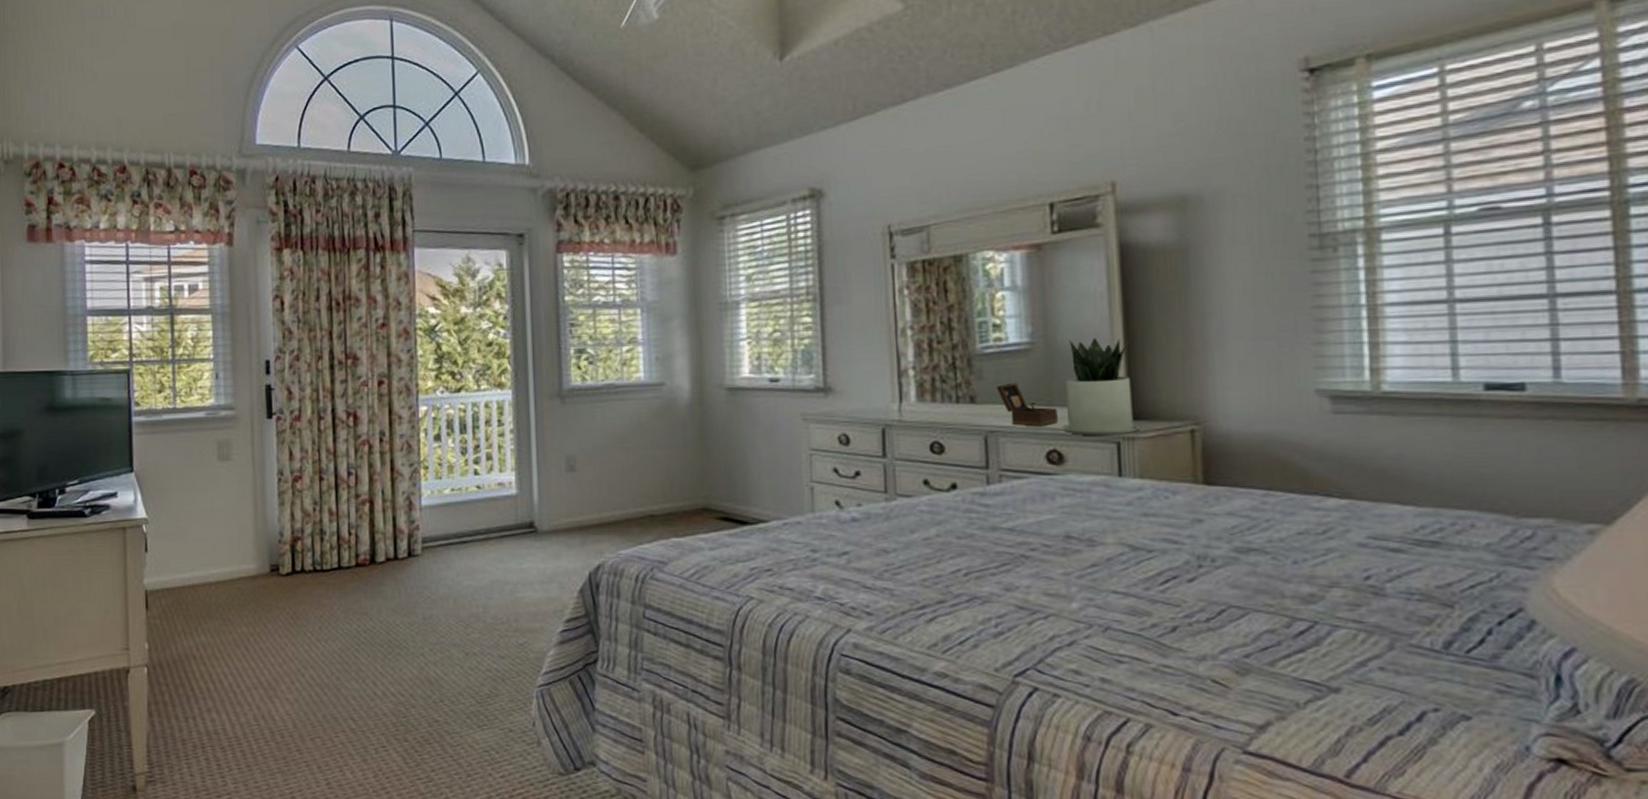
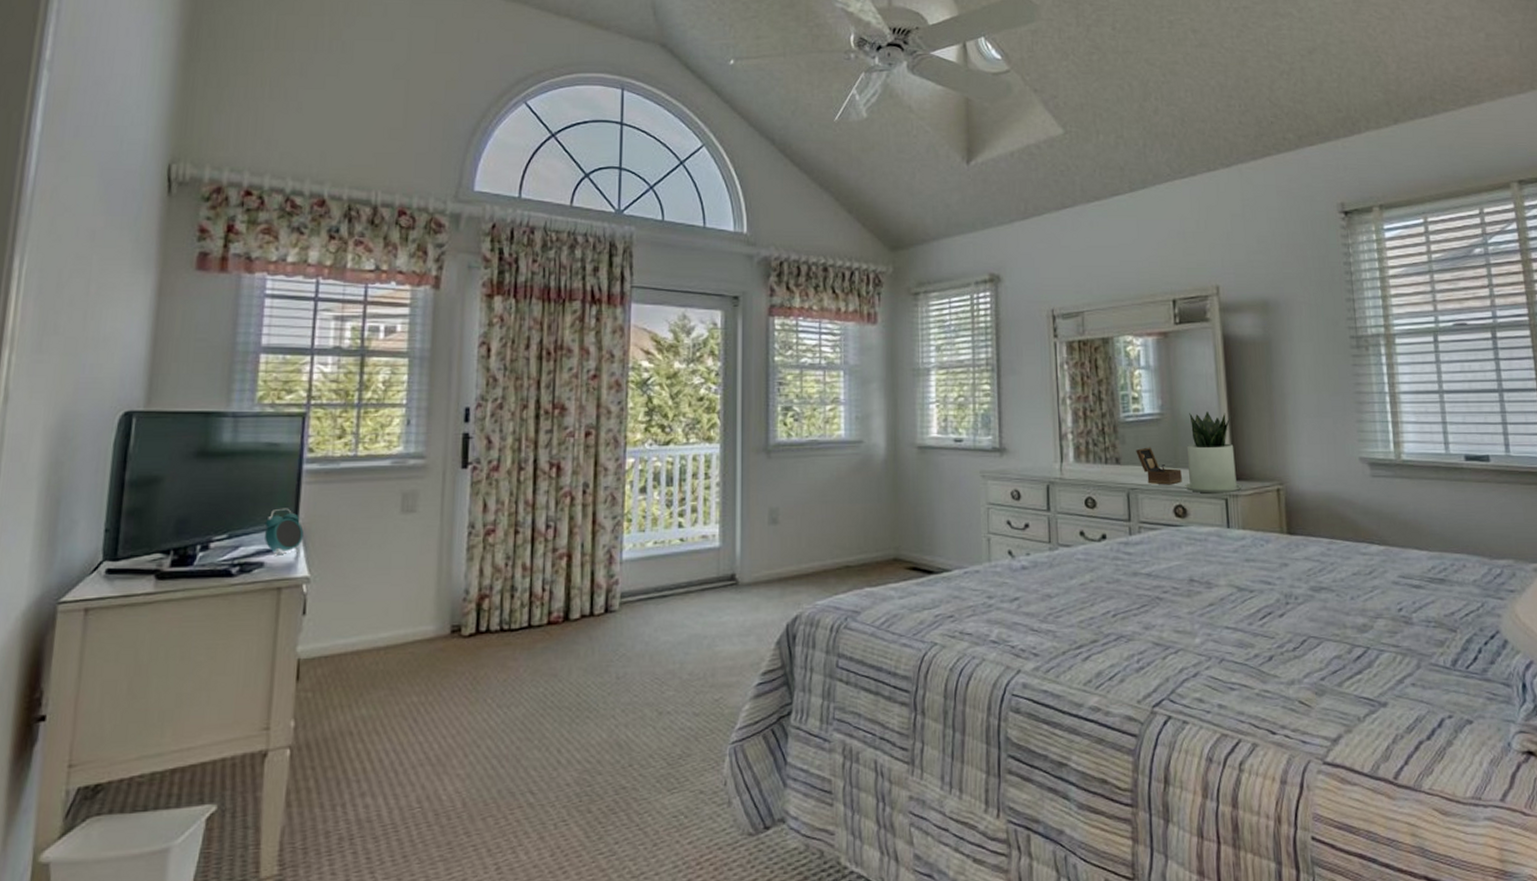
alarm clock: none [107,456,139,500] -> present [264,508,304,557]

